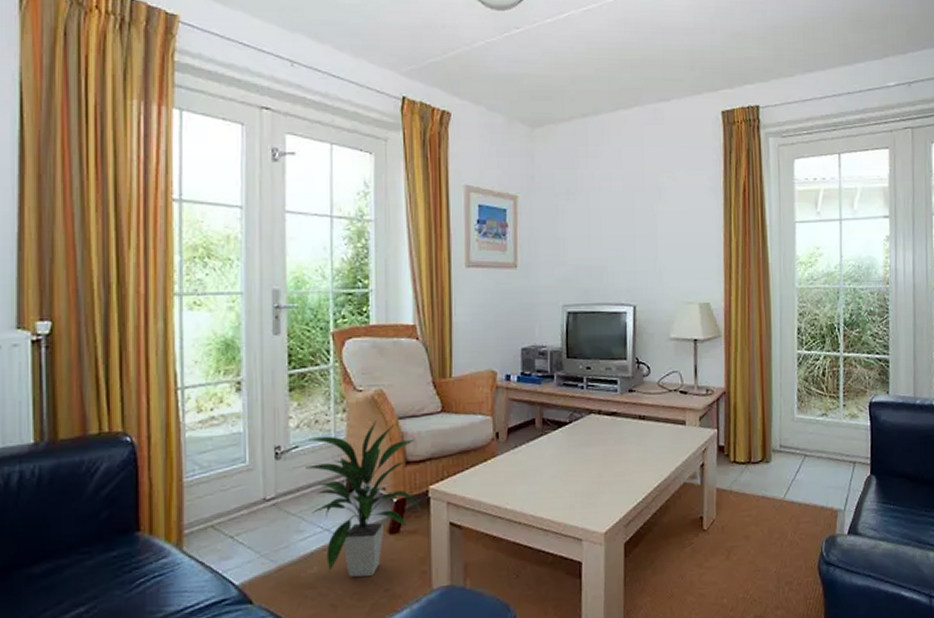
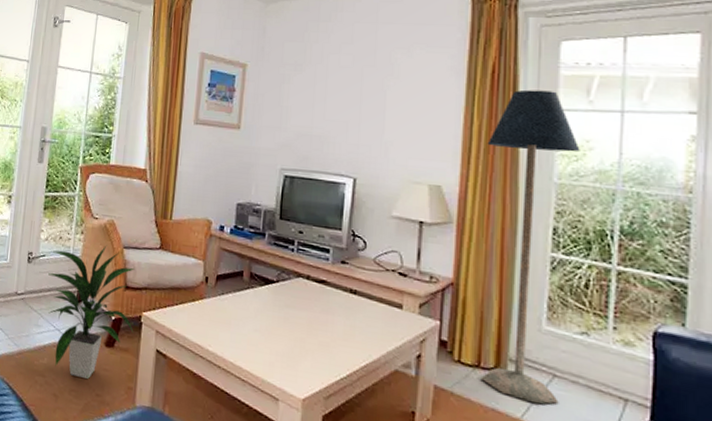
floor lamp: none [743,205,813,483] -> present [480,89,580,405]

